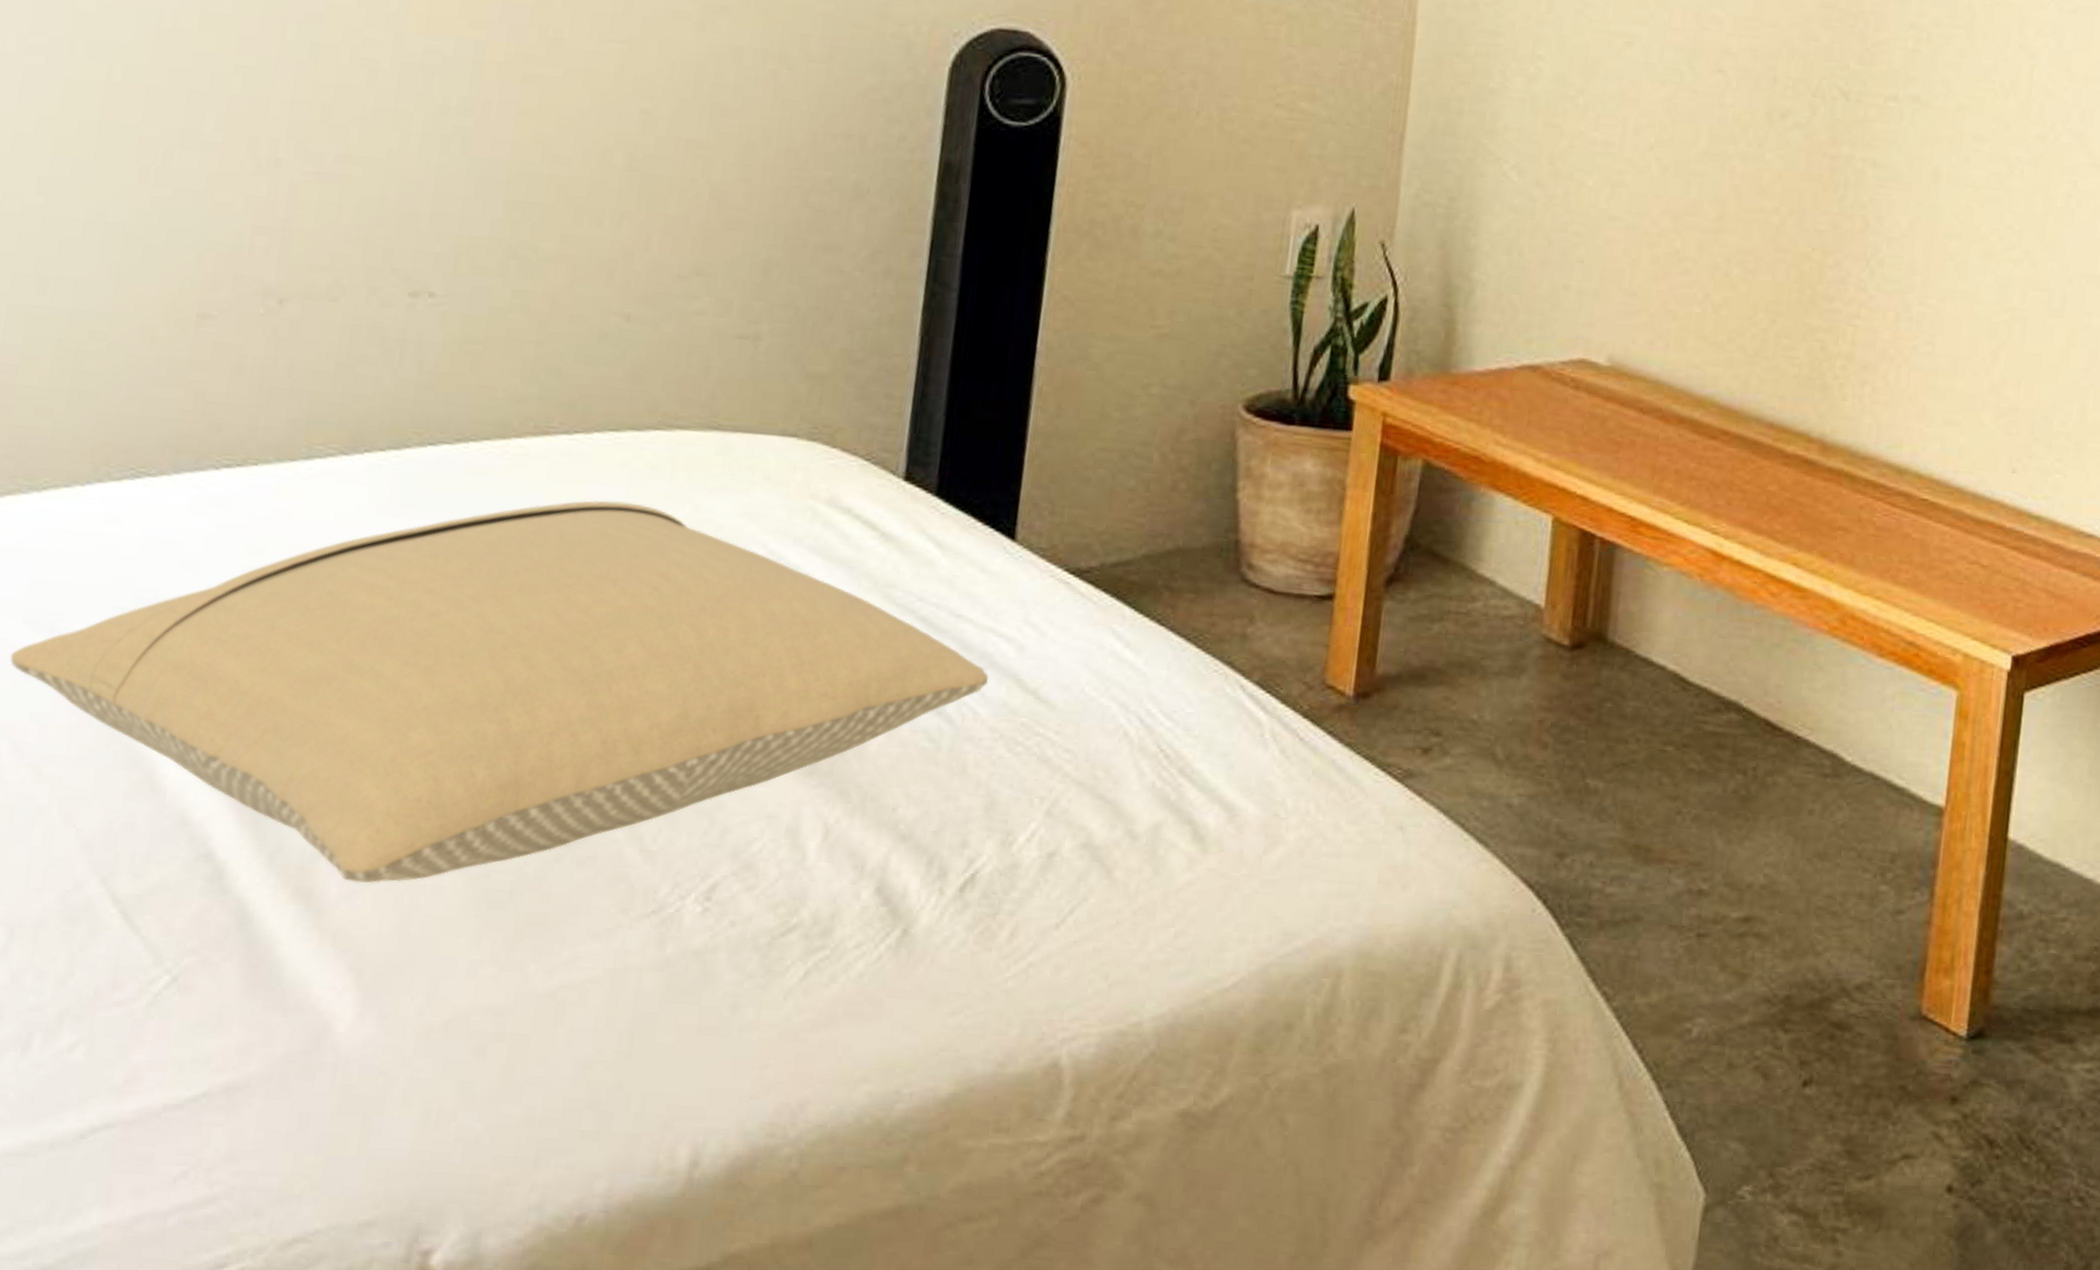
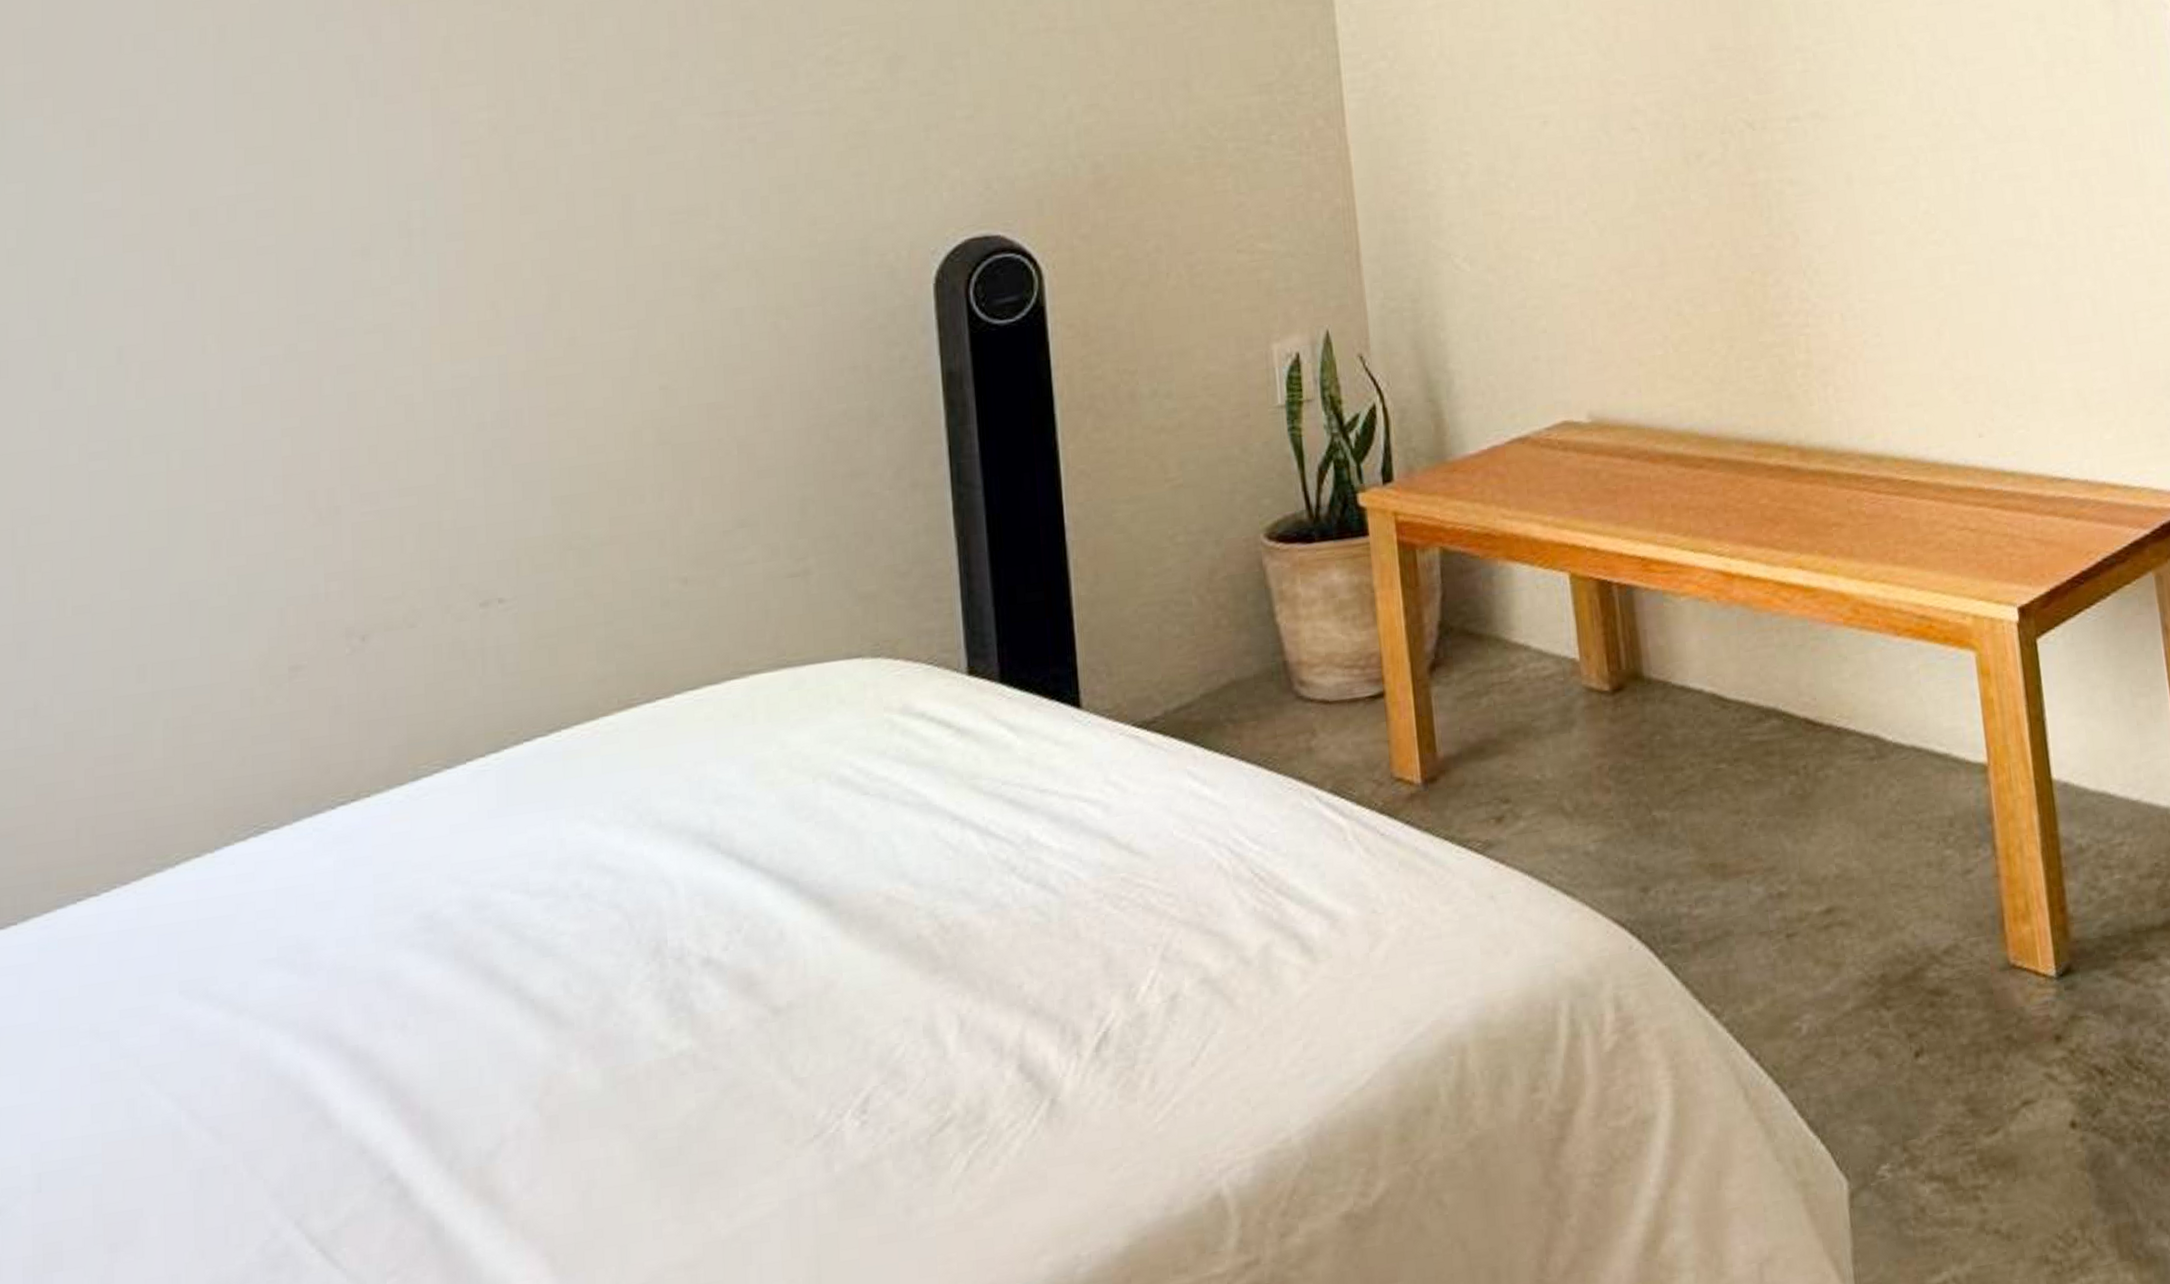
pillow: present [10,500,988,883] -> none [173,752,1082,1172]

